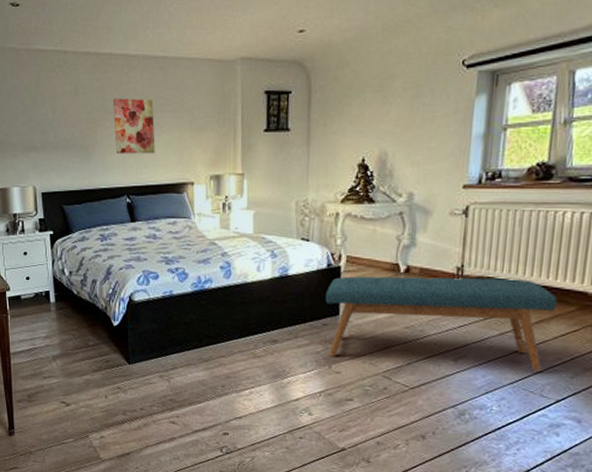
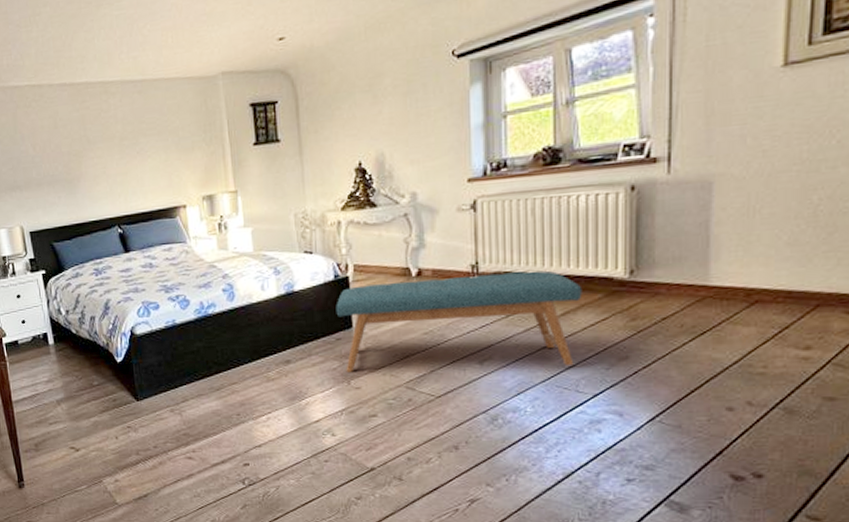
wall art: present [113,98,155,154] -> none [94,124,143,185]

